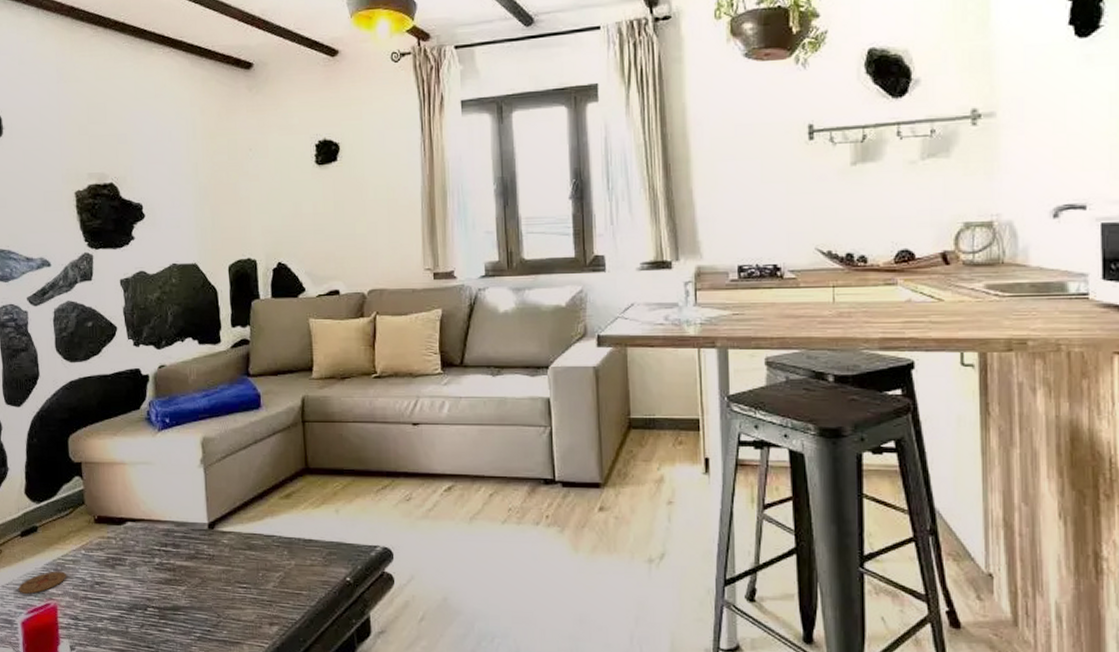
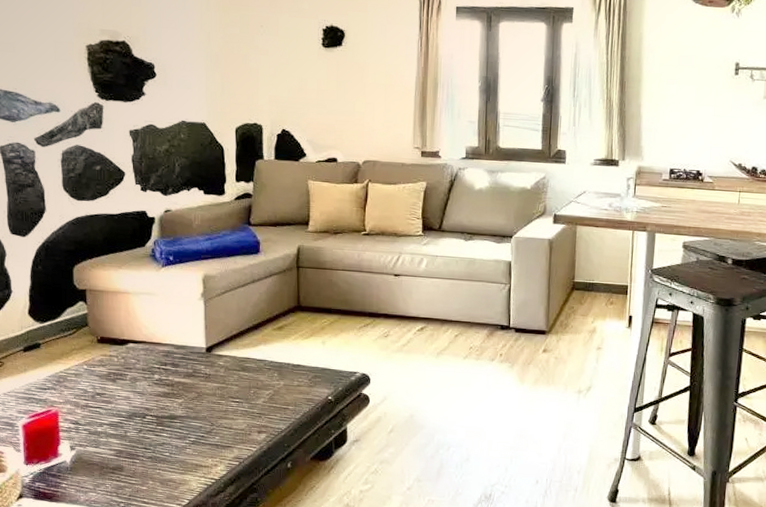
coaster: present [19,571,66,594] -> none [20,382,68,401]

